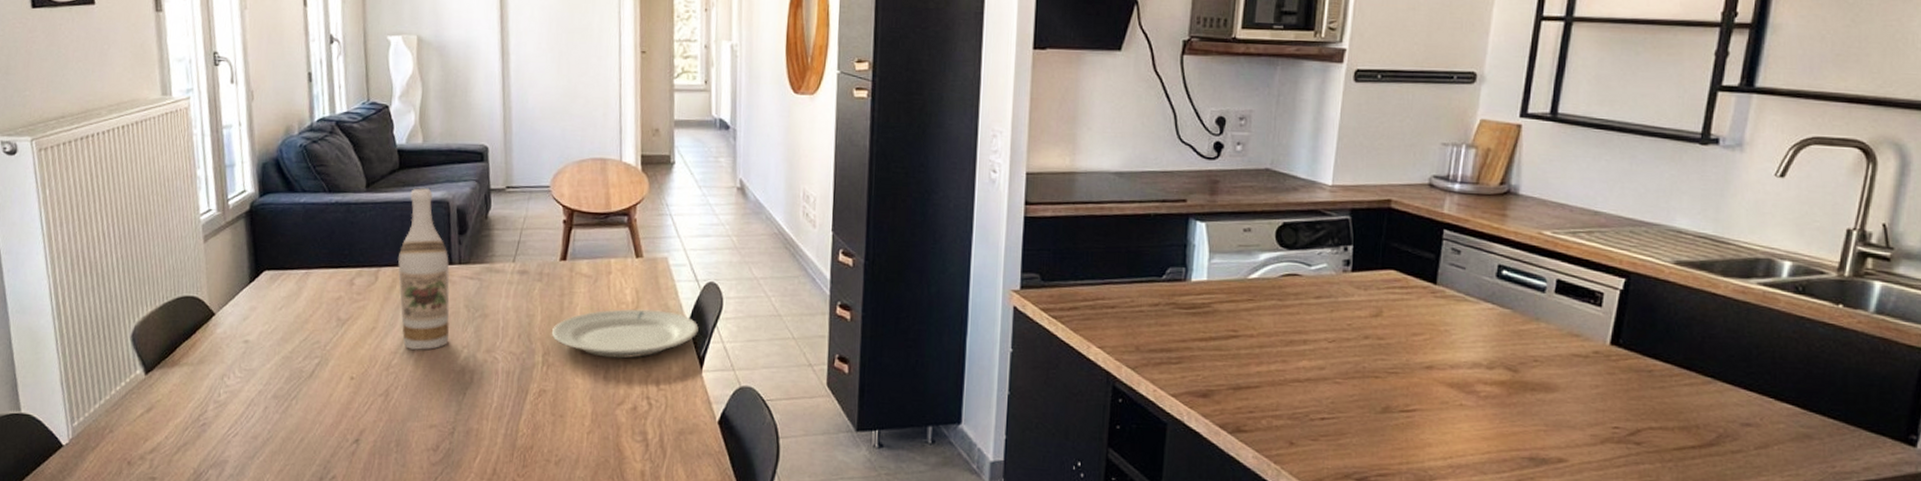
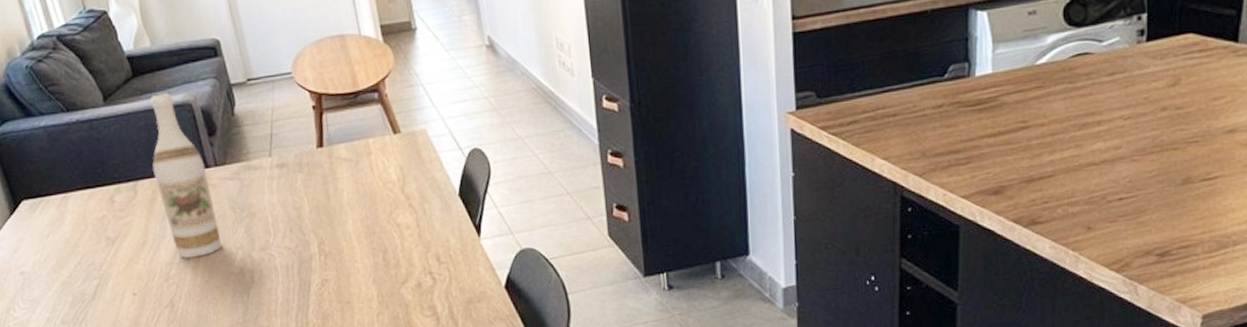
plate: present [551,309,699,359] -> none [322,184,470,239]

